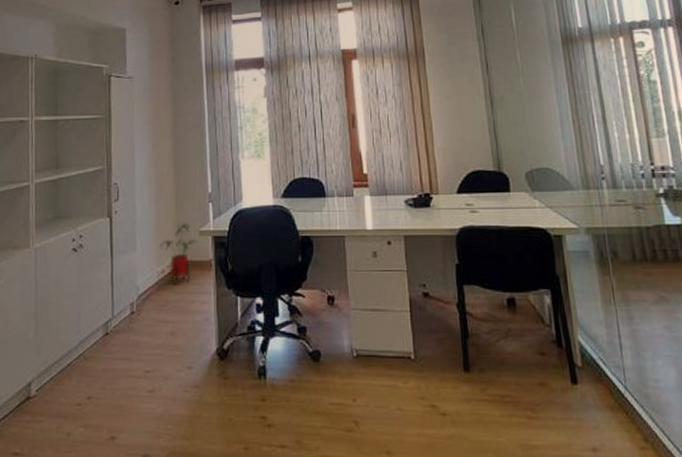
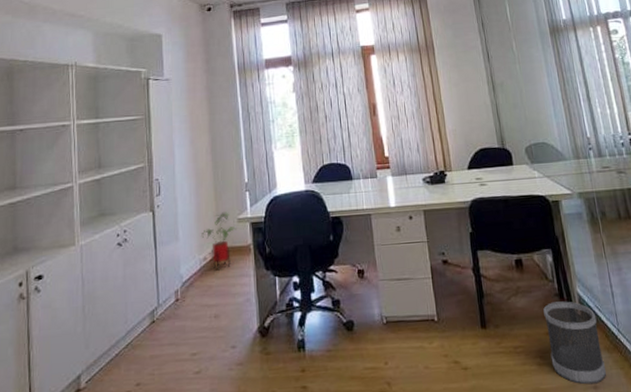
wastebasket: none [537,349,609,446] -> present [543,301,607,385]

